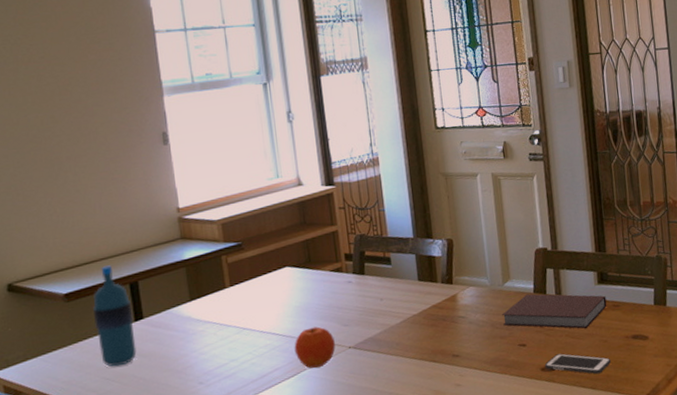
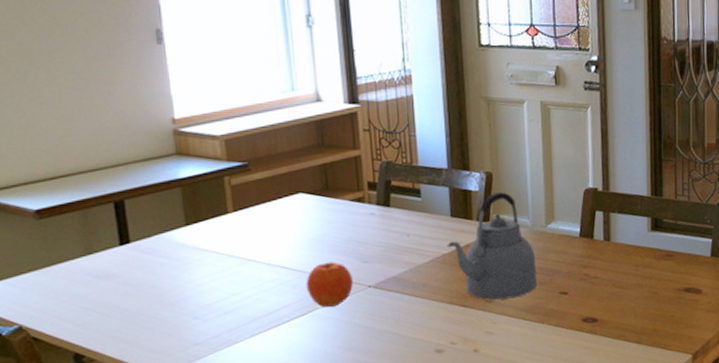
water bottle: present [92,265,137,367] -> none [69,180,122,296]
kettle: none [416,256,499,355] -> present [447,192,538,301]
notebook: present [502,294,607,329] -> none [543,238,660,279]
cell phone: present [544,353,612,375] -> none [587,304,660,328]

